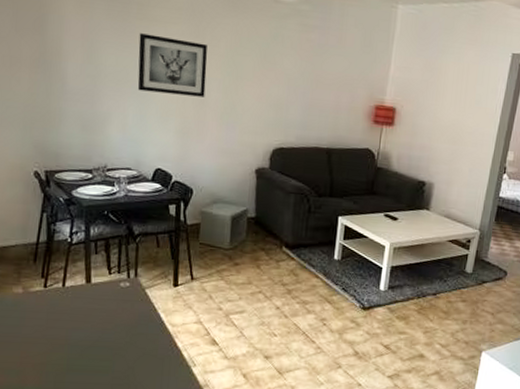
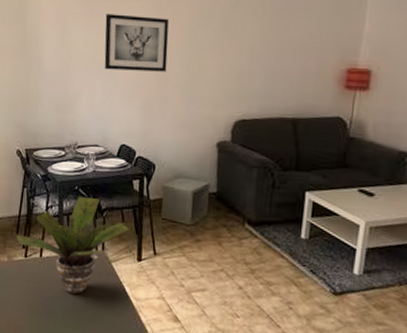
potted plant: none [33,221,165,324] -> present [16,196,130,294]

